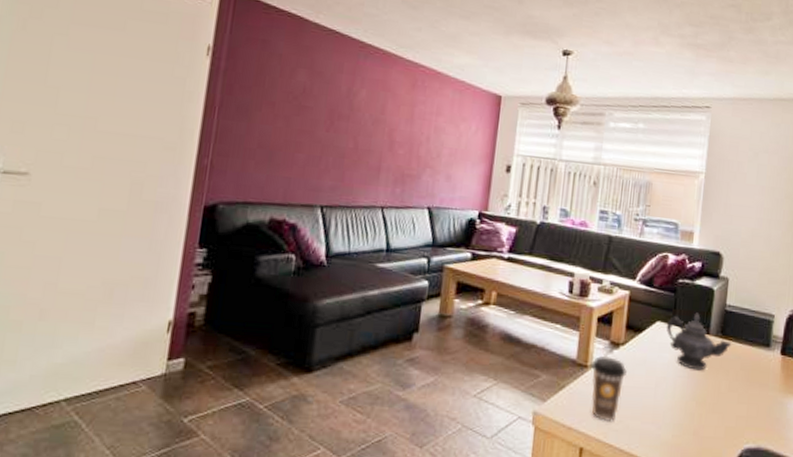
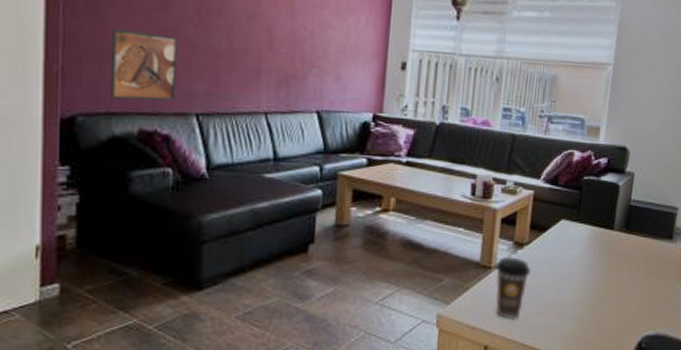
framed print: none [248,129,311,194] -> present [109,28,178,101]
teapot: present [666,312,732,371] -> none [570,209,636,265]

